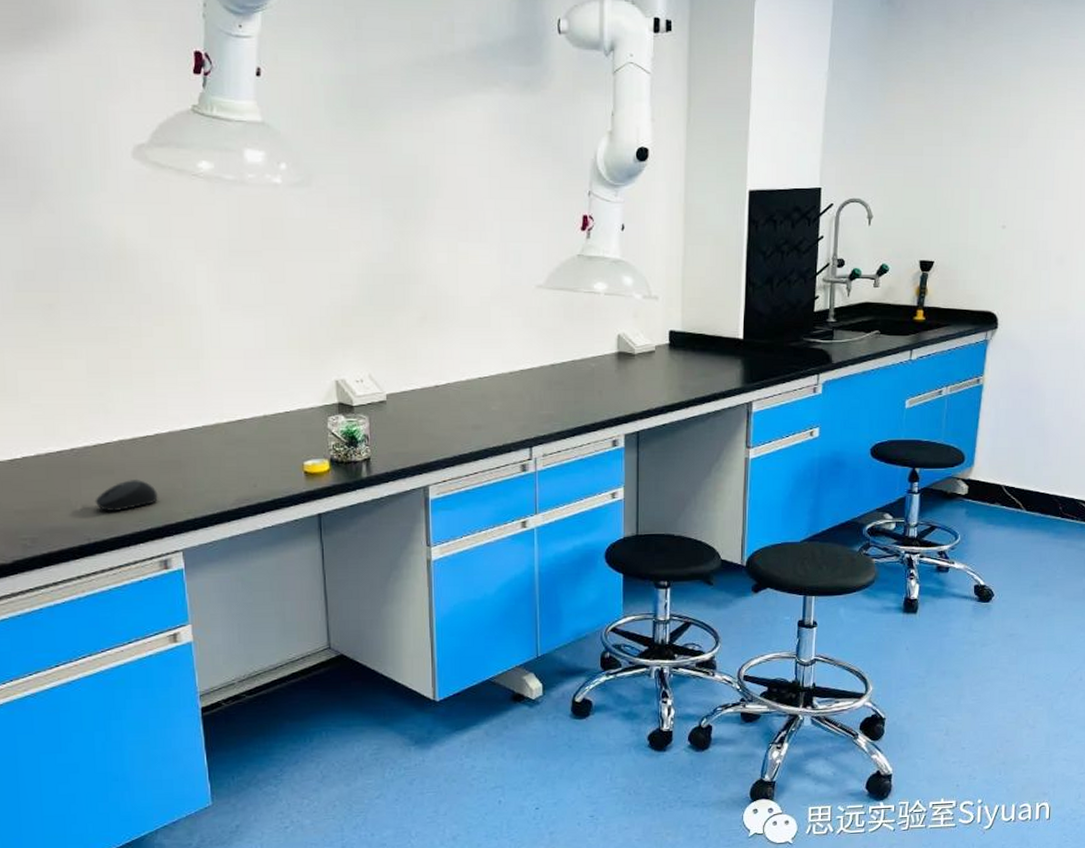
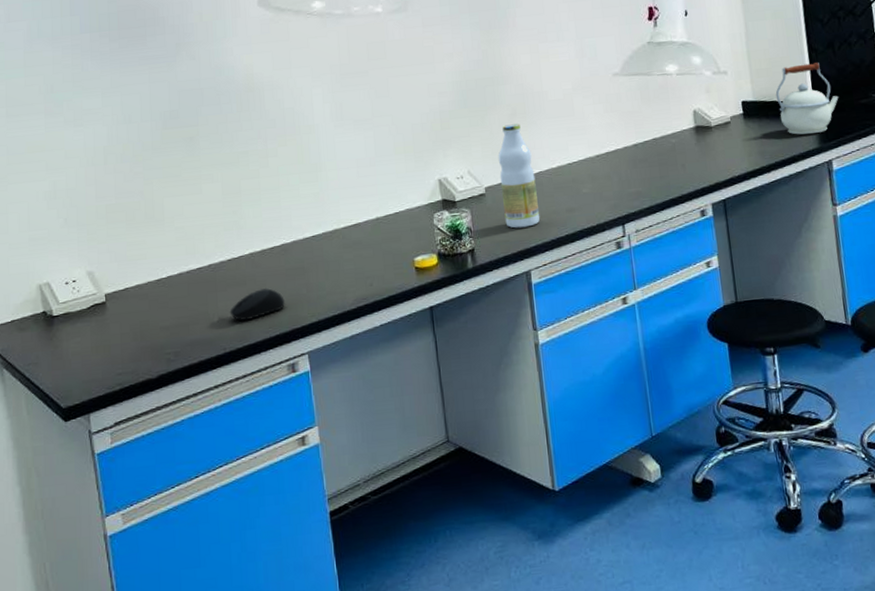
bottle: none [403,329,444,441] -> present [498,123,540,229]
kettle: none [705,298,769,373] -> present [775,62,839,135]

